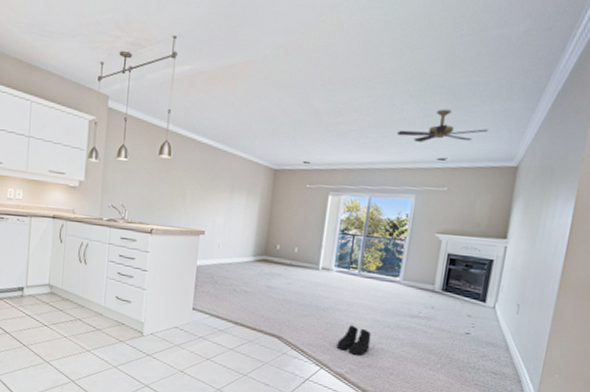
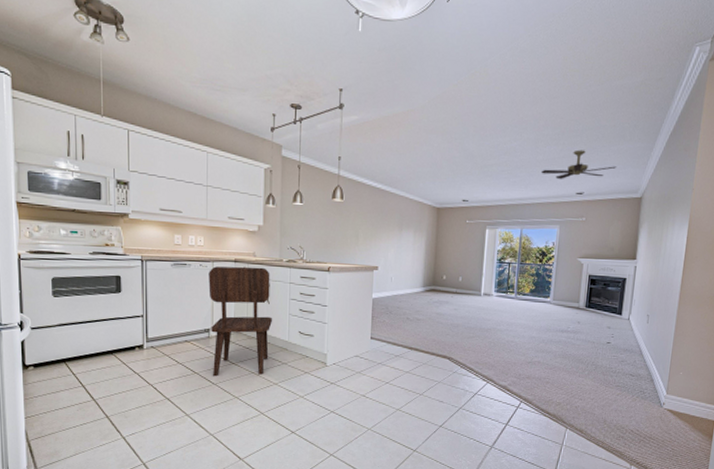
dining chair: none [24,222,89,340] -> present [209,266,273,377]
boots: present [336,325,372,355] -> none [500,343,529,369]

